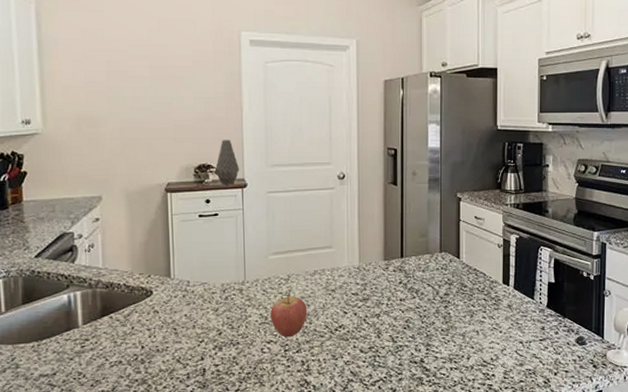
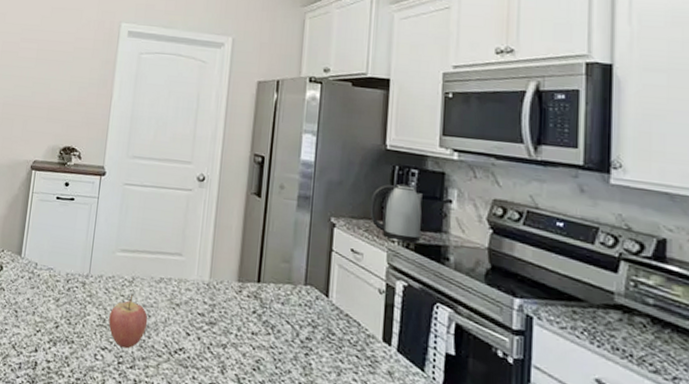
vase: present [215,140,240,185] -> none [78,125,102,171]
kettle: none [487,157,528,204] -> present [369,183,422,243]

